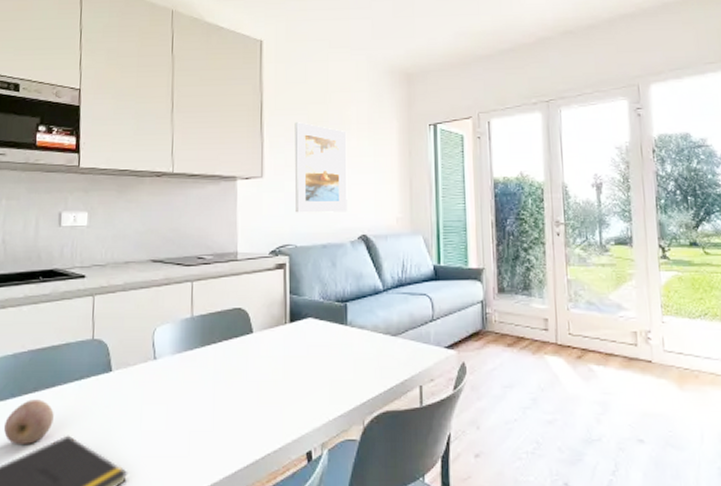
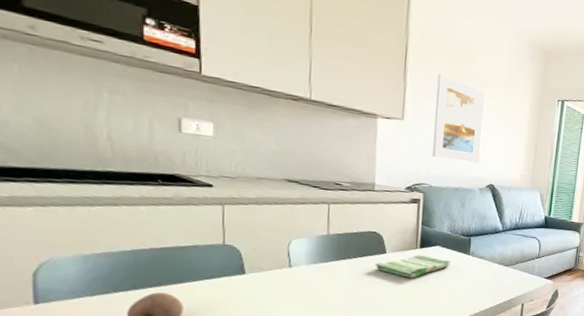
dish towel: none [241,331,325,362] -> present [375,255,450,278]

